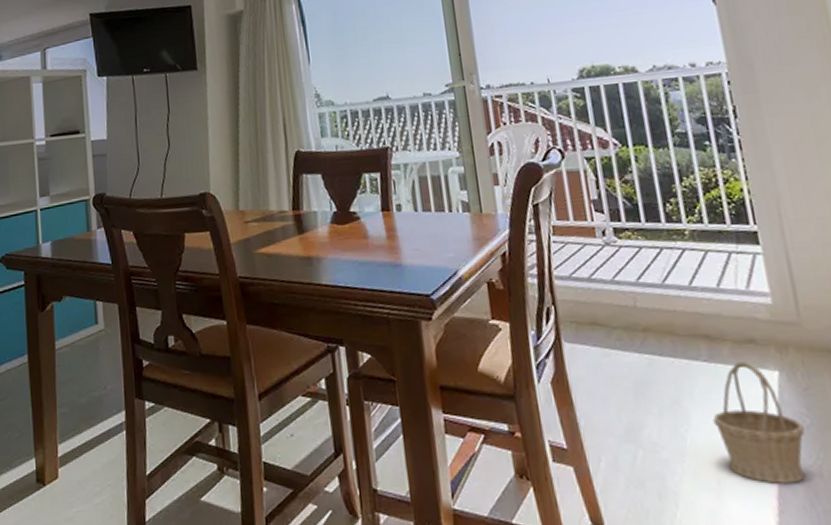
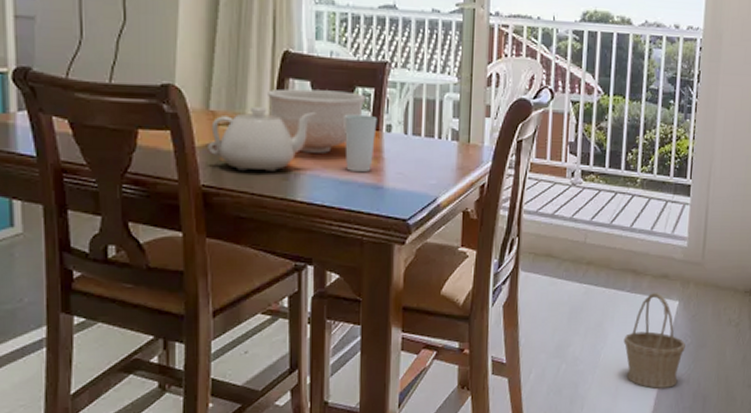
teapot: none [240,201,330,261] -> present [208,107,316,171]
bowl: none [286,179,374,239] -> present [268,88,366,153]
cup: none [356,197,388,253] -> present [345,114,377,173]

